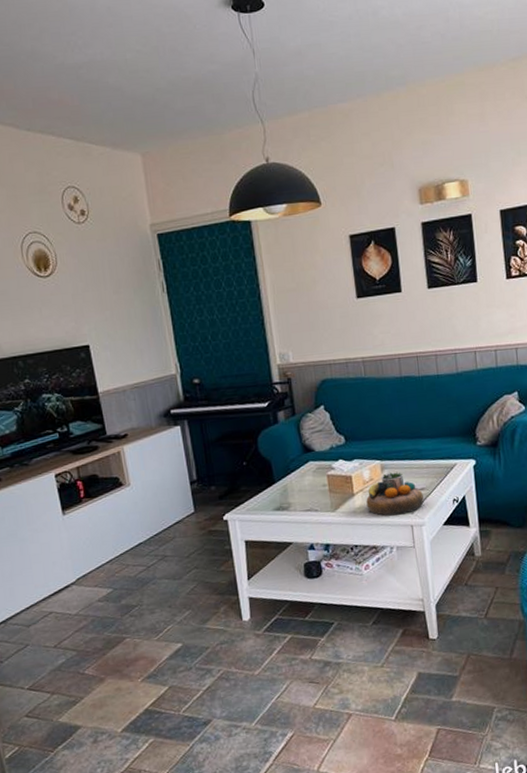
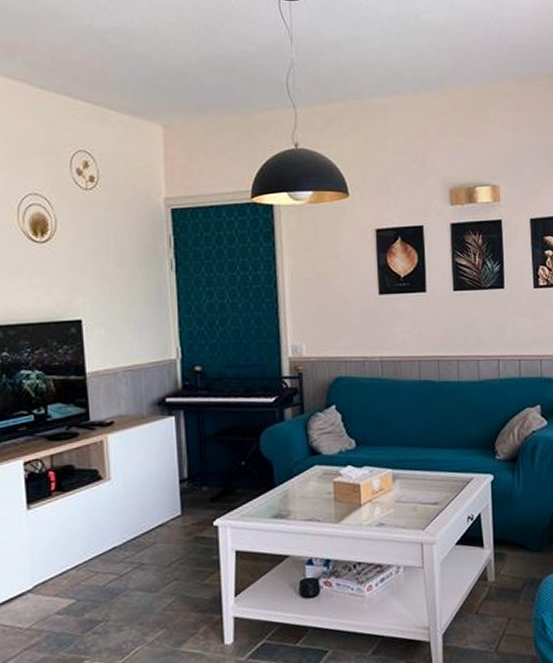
decorative bowl: present [366,472,424,516] -> none [374,483,436,531]

